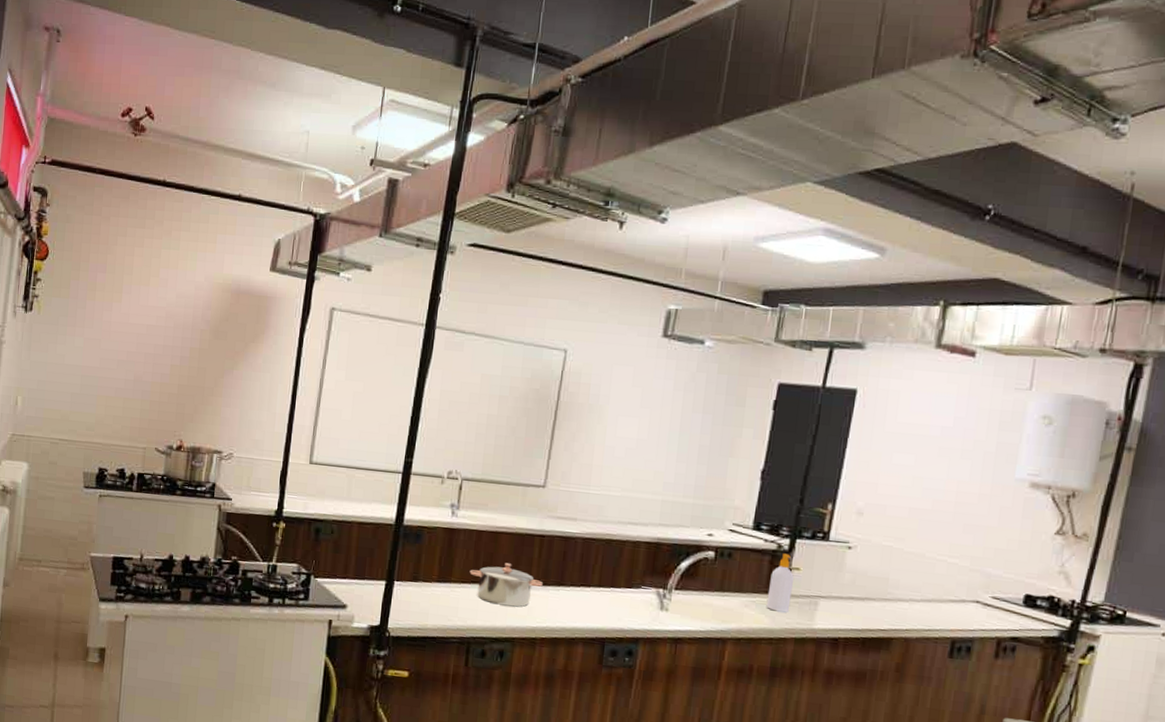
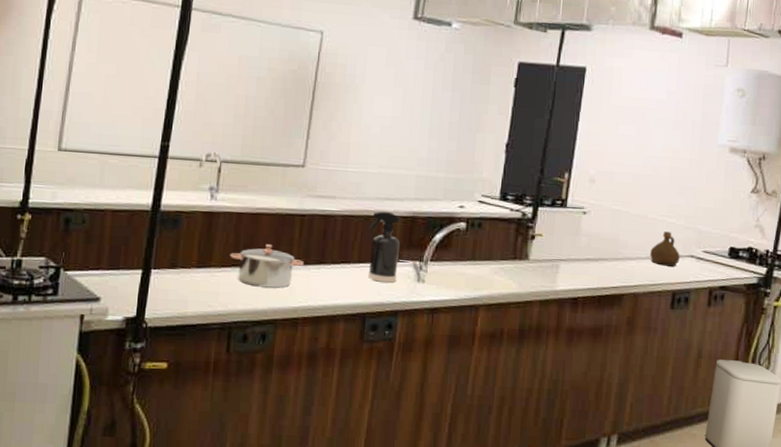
spray bottle: none [608,535,644,609] -> present [368,211,401,283]
soap bottle: present [766,553,795,613] -> none [513,221,538,277]
jug: none [926,572,963,612] -> present [650,231,680,267]

